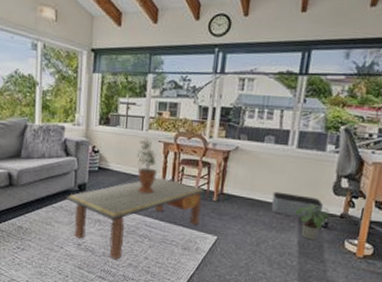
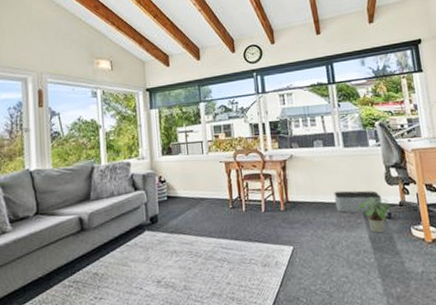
coffee table: present [65,176,205,260] -> none [139,195,273,291]
potted plant: present [137,138,157,194] -> none [202,161,224,215]

